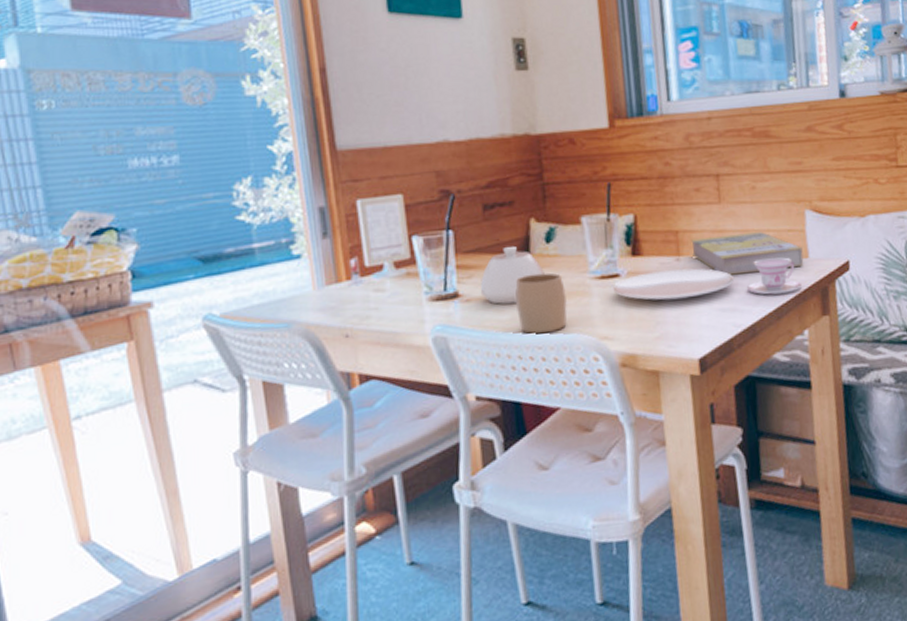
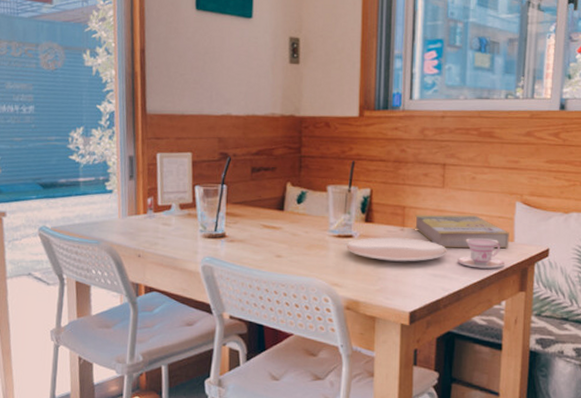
sugar bowl: present [480,245,545,305] -> none [242,202,293,247]
mug: present [514,272,567,334] -> none [268,226,309,275]

